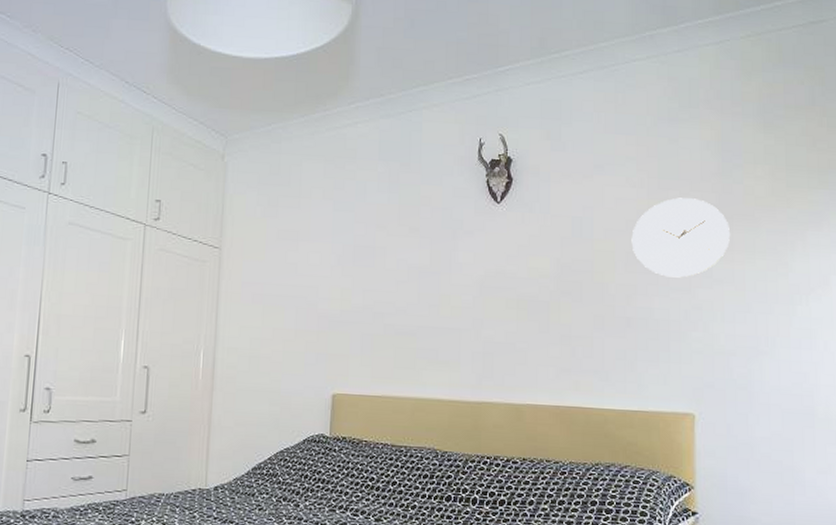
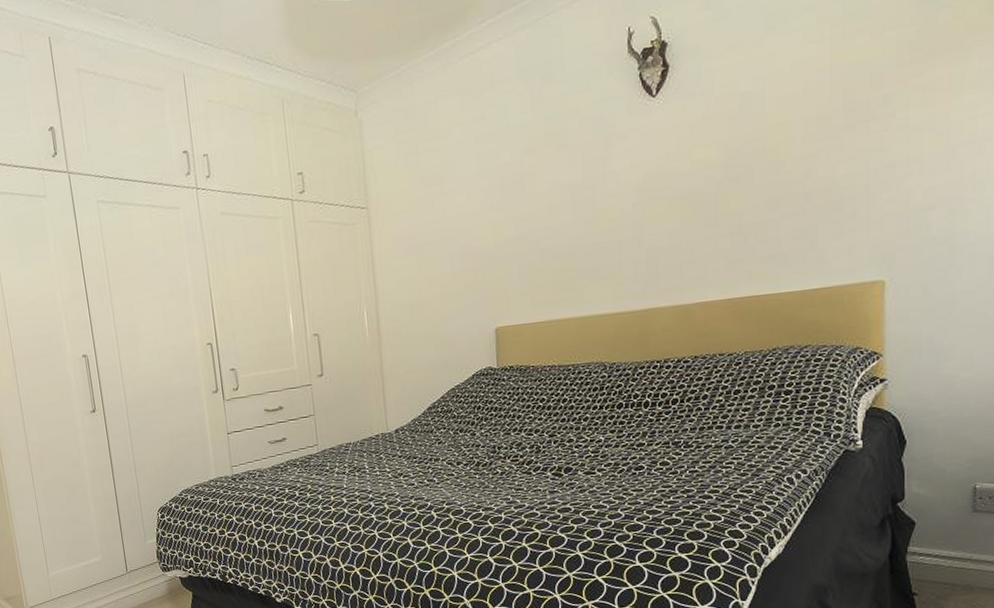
wall clock: present [631,197,731,278] -> none [810,38,934,138]

